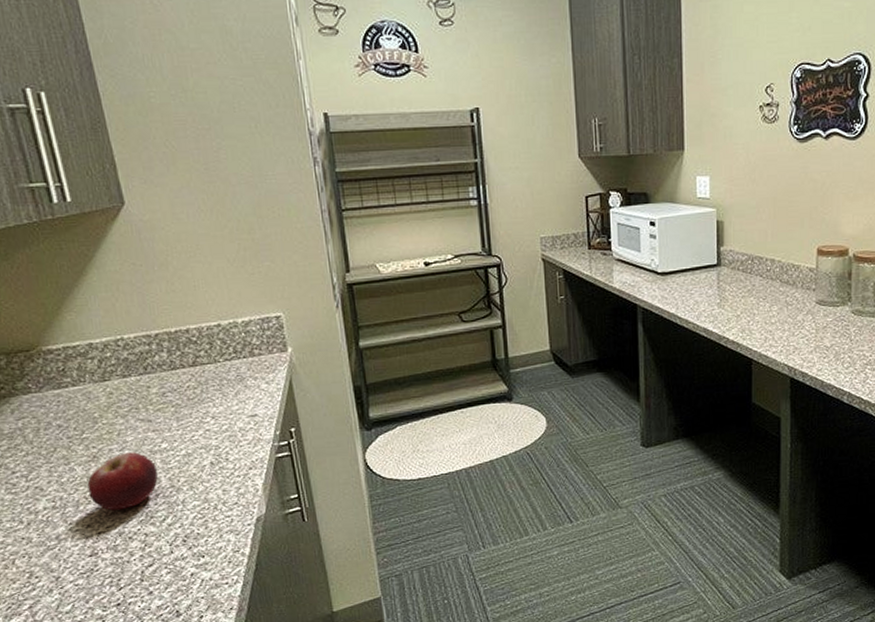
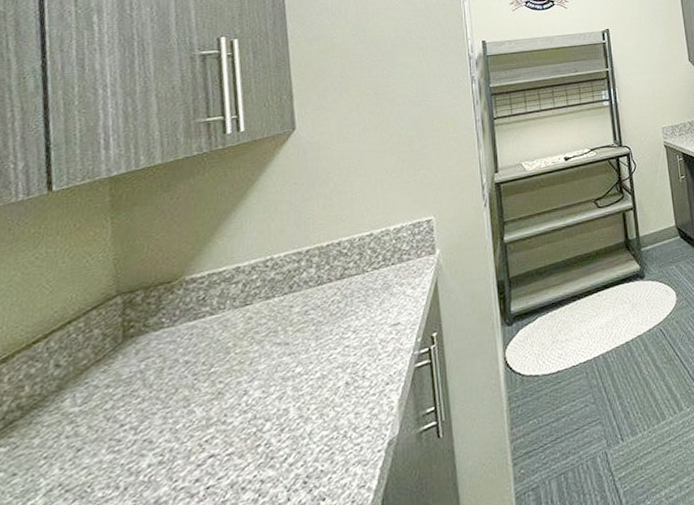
fruit: present [87,452,158,511] -> none [204,381,286,457]

